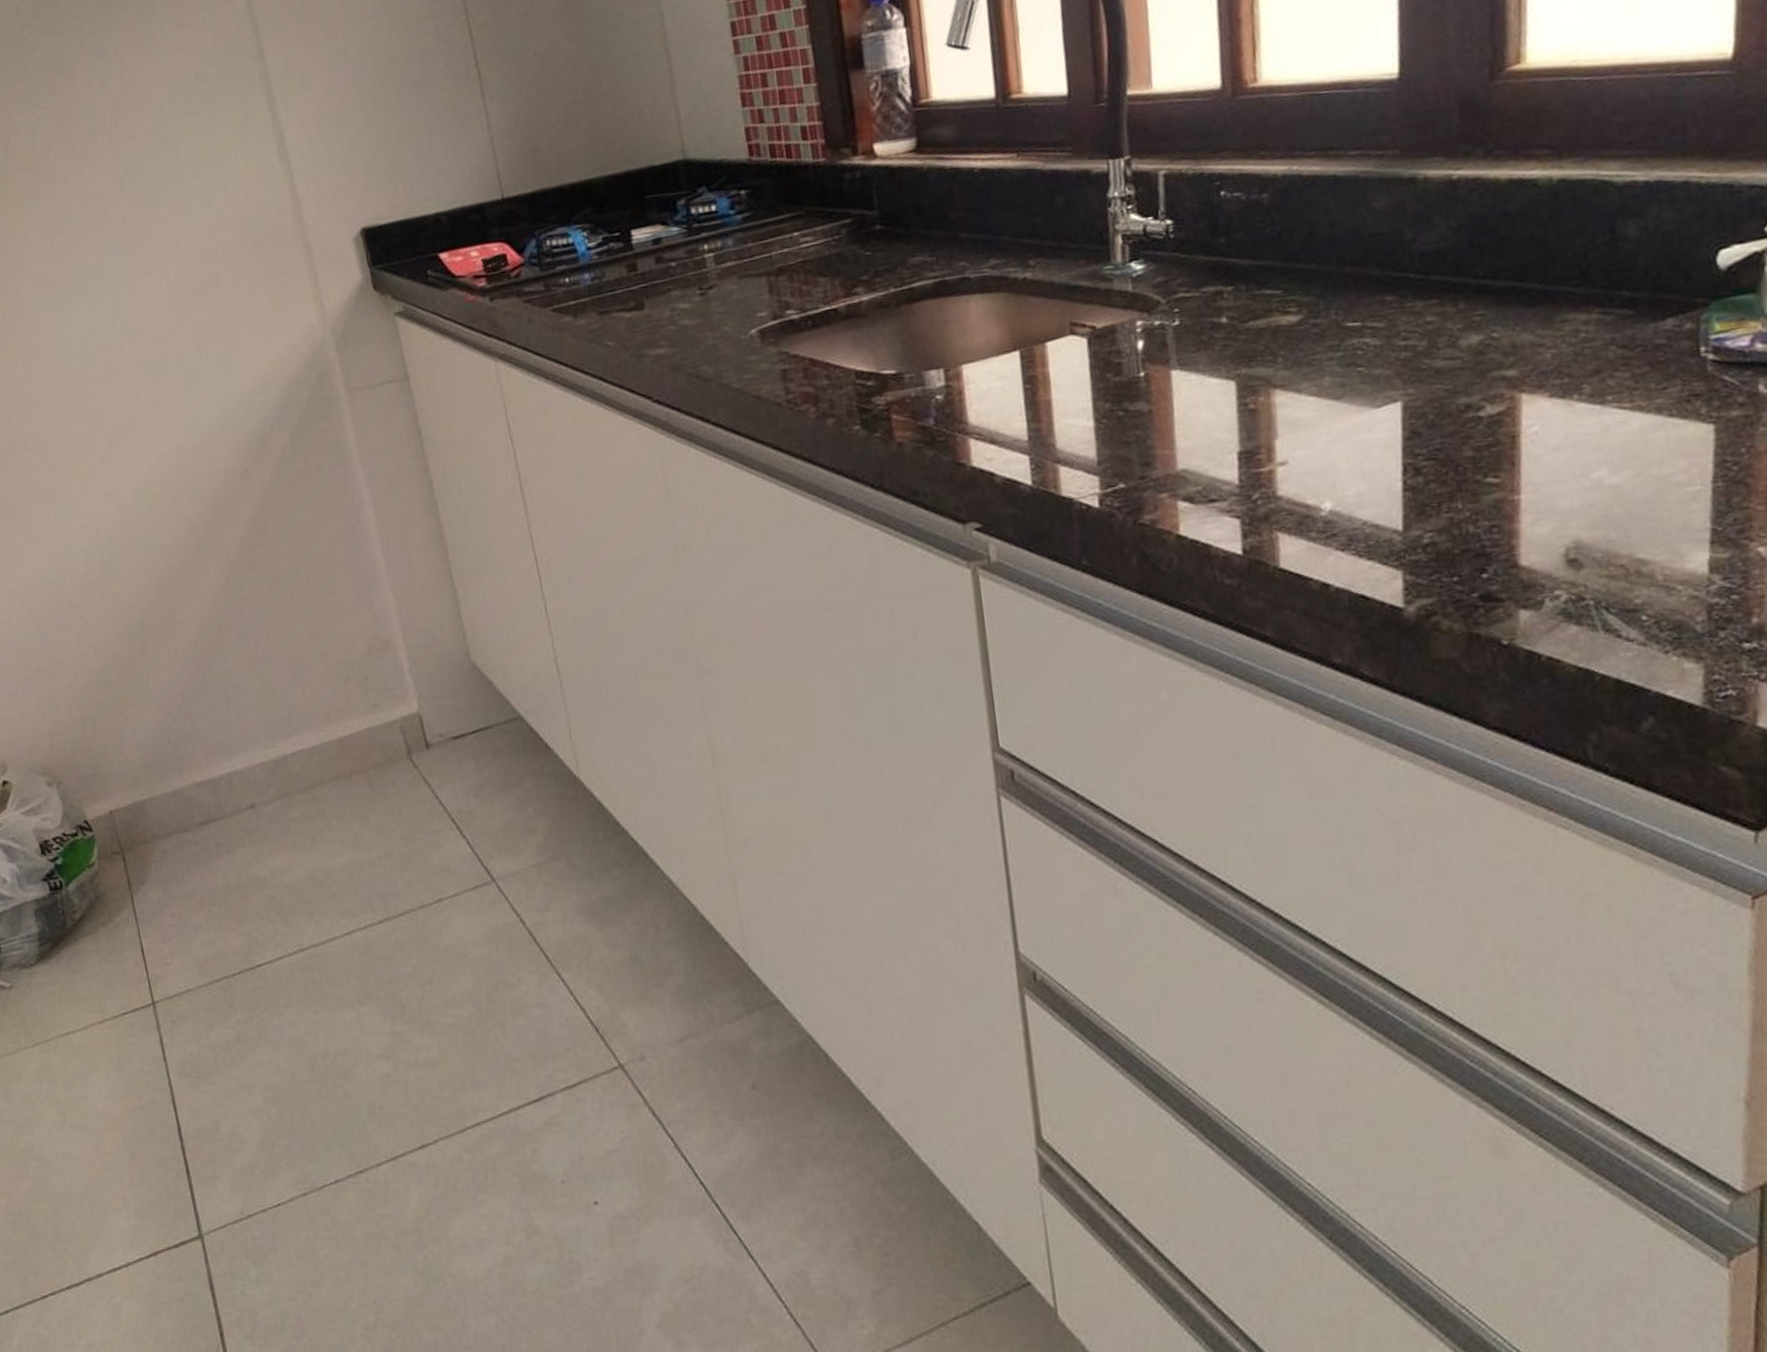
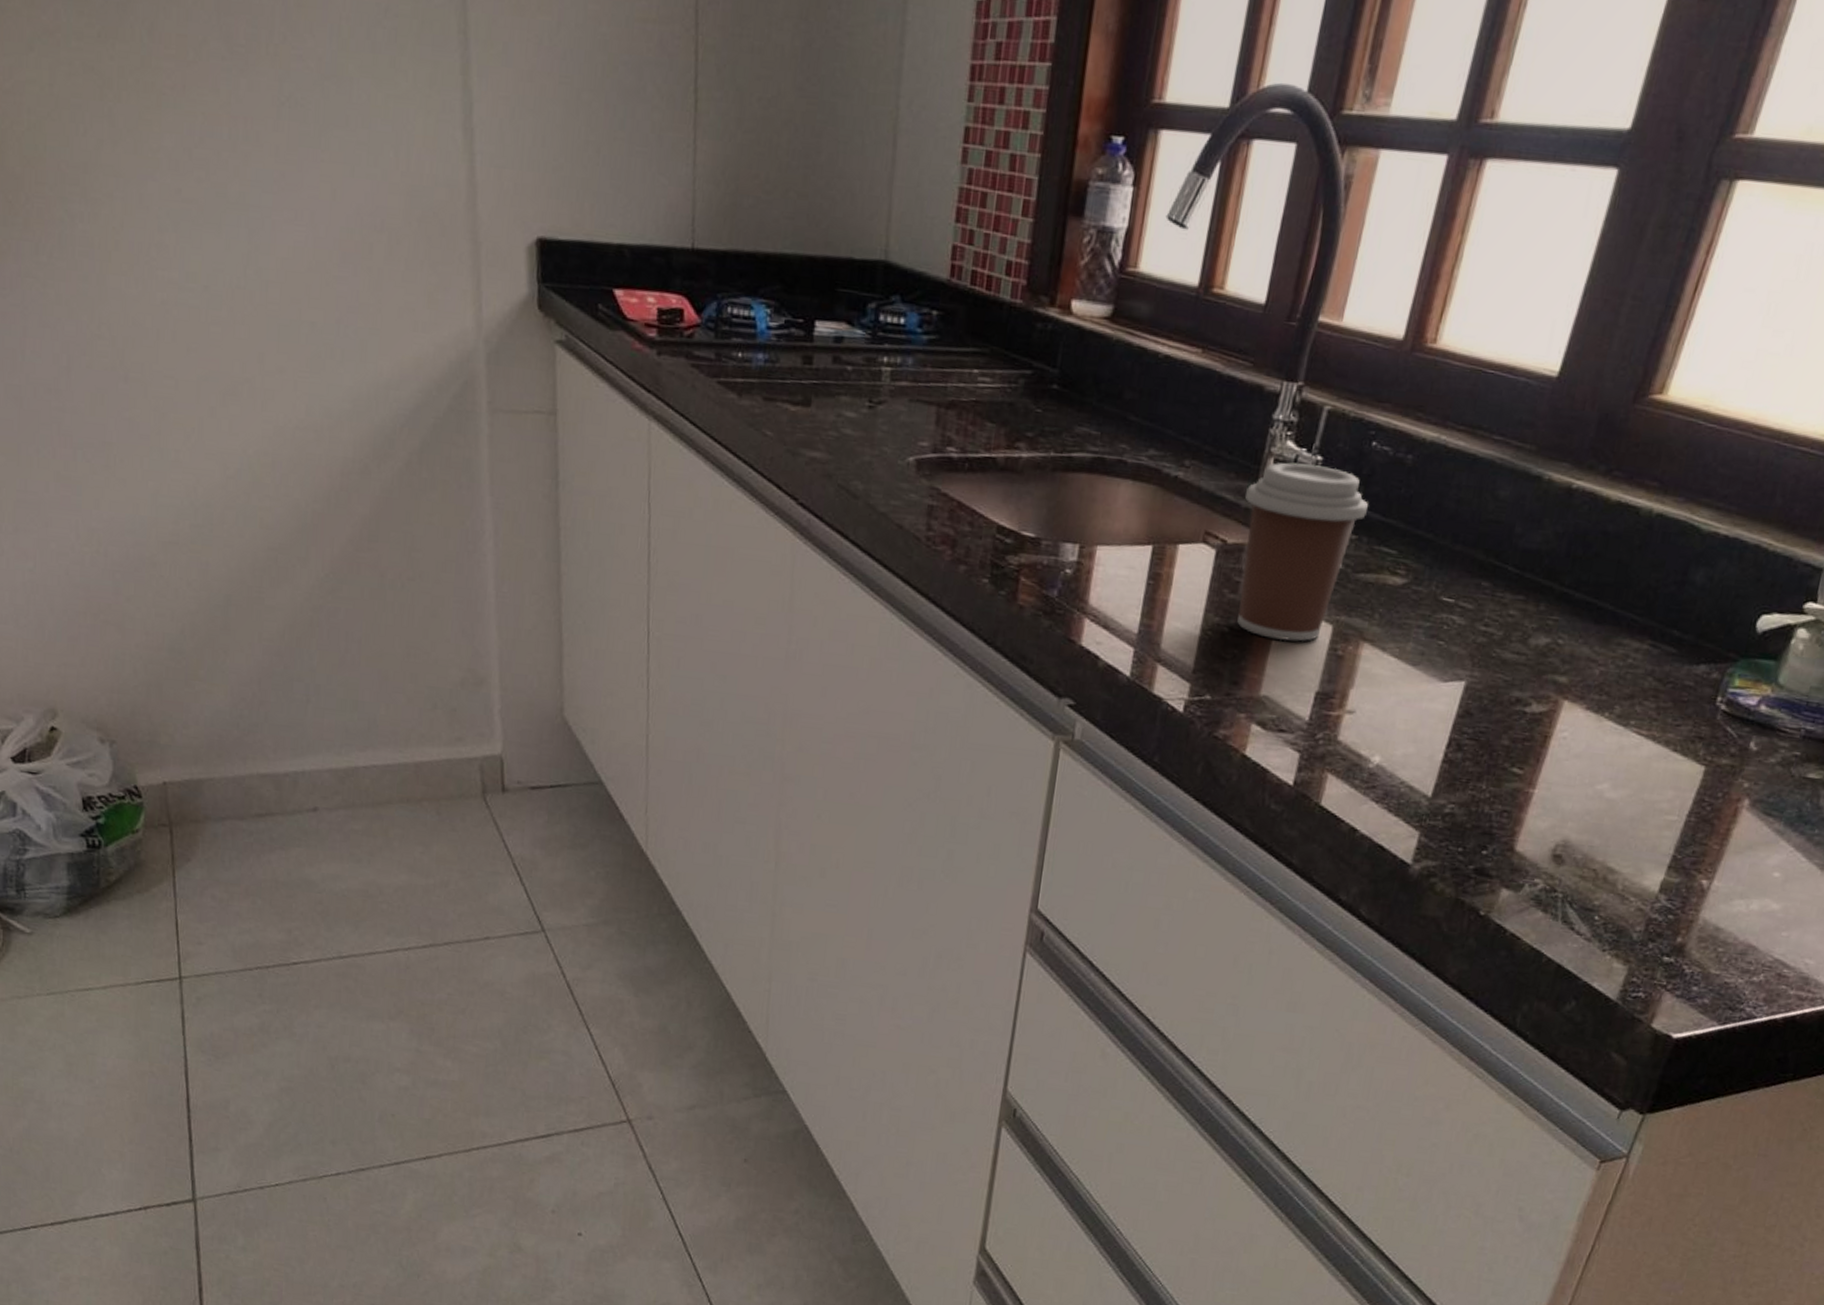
coffee cup: none [1101,227,1237,411] -> present [1237,462,1368,642]

